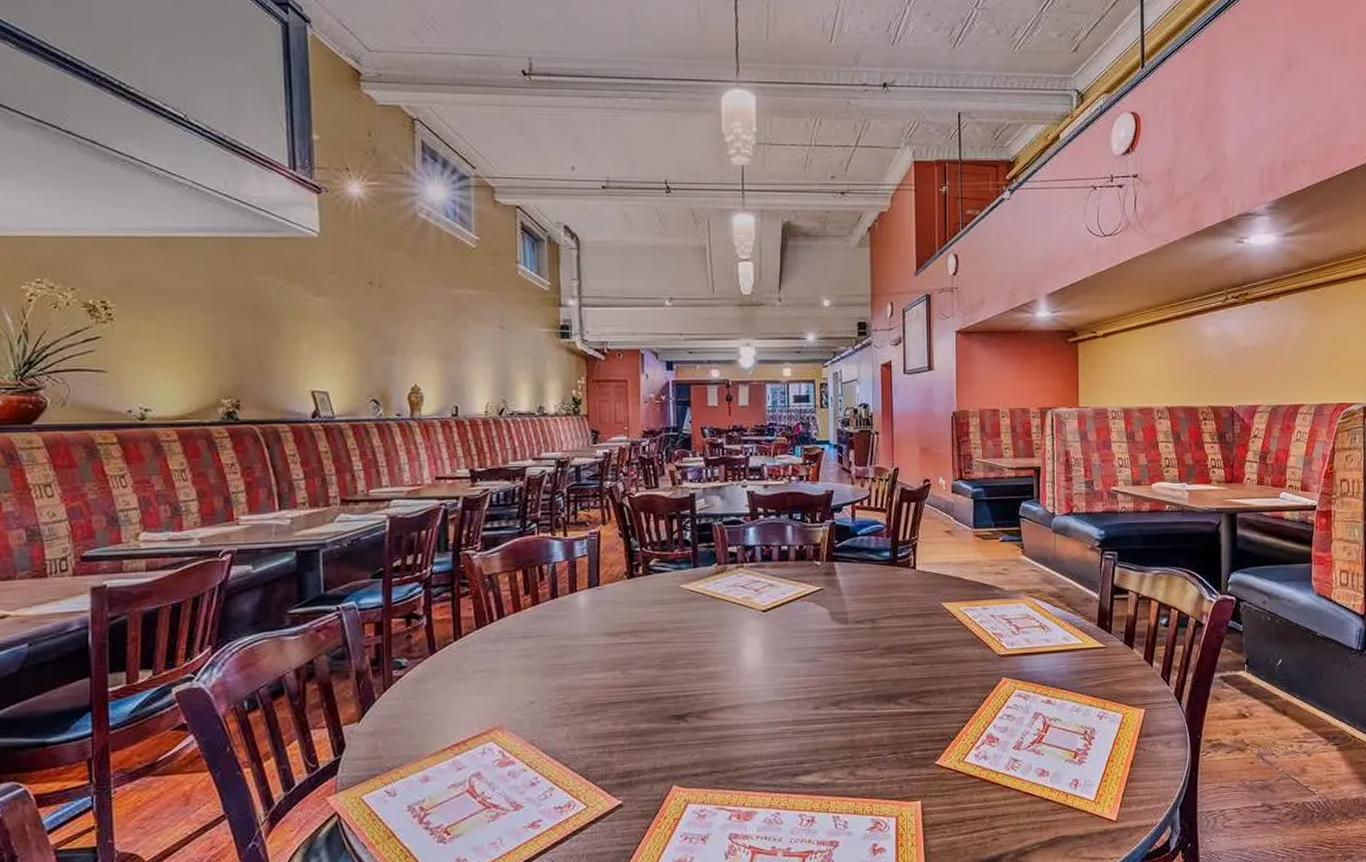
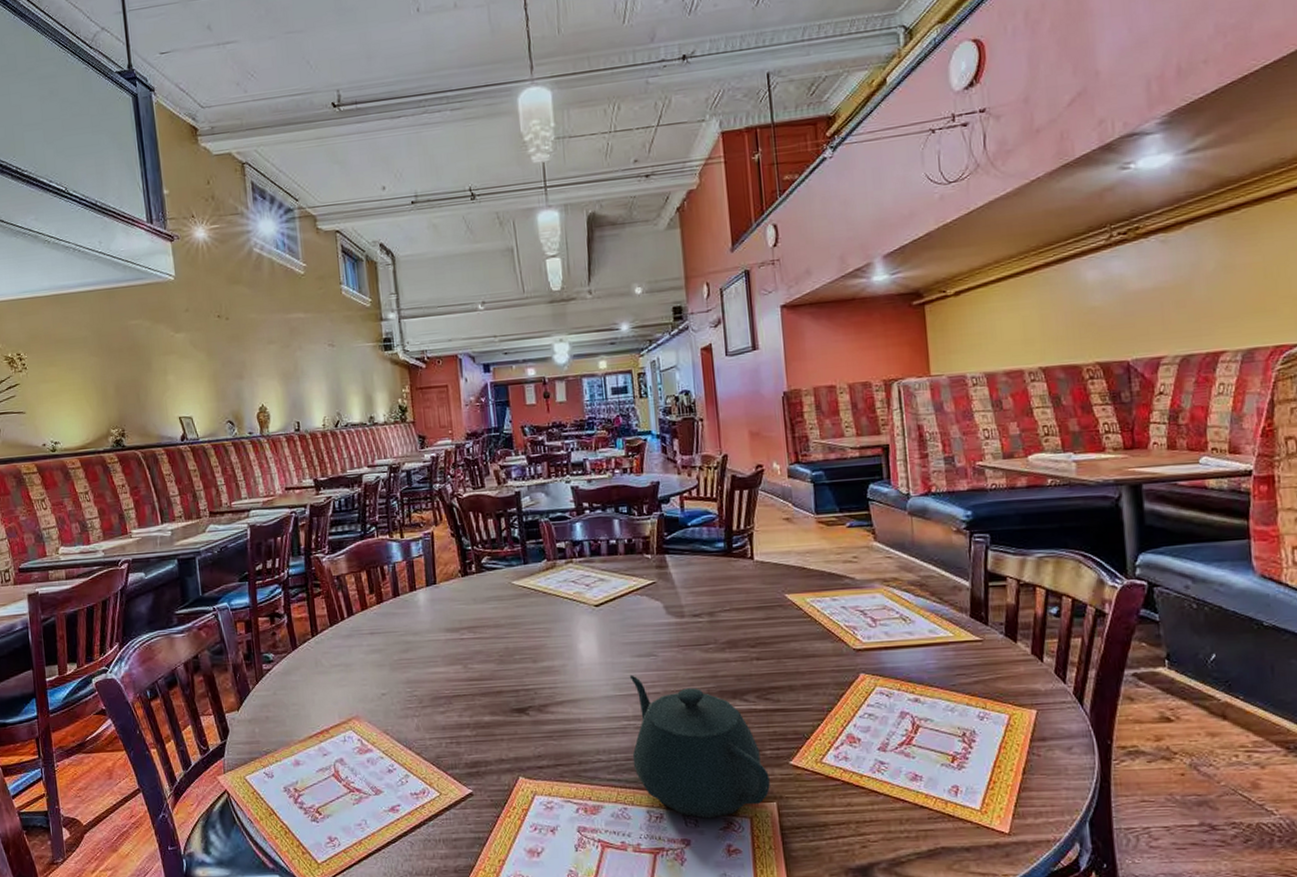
teapot: none [789,680,916,820] -> present [629,674,770,819]

